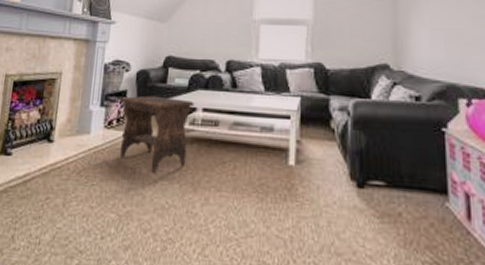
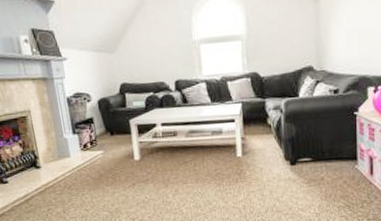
footstool: present [120,95,194,174] -> none [89,118,156,179]

